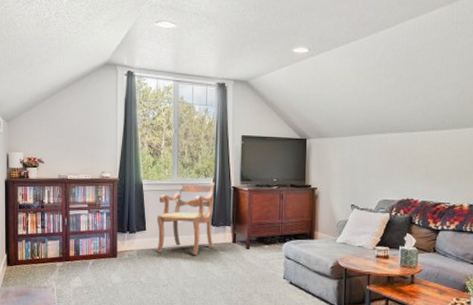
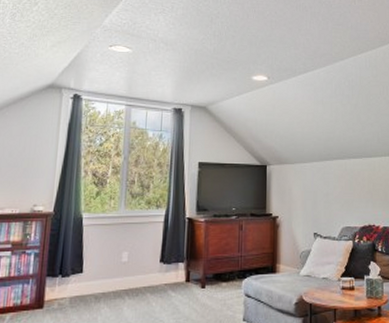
armchair: present [157,182,215,255] -> none [94,213,168,300]

